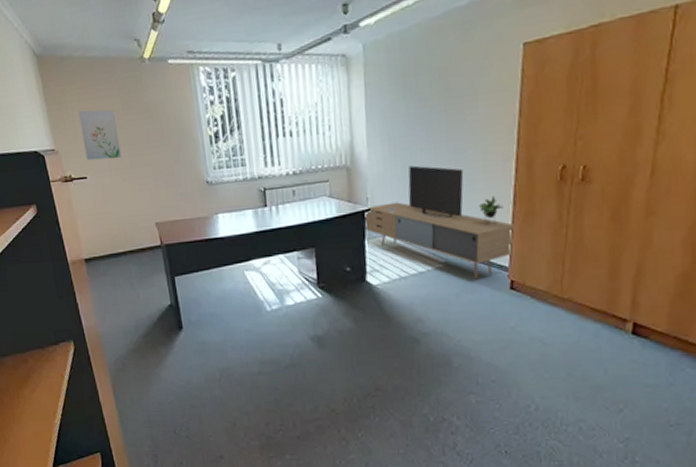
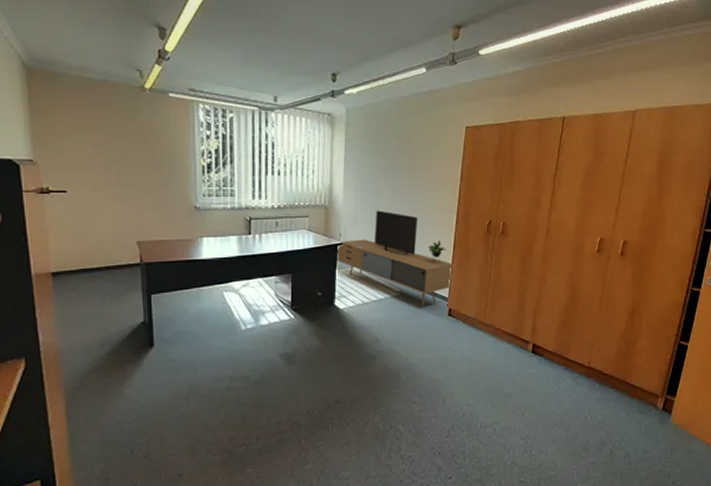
wall art: present [78,109,122,161] -> none [66,126,109,177]

